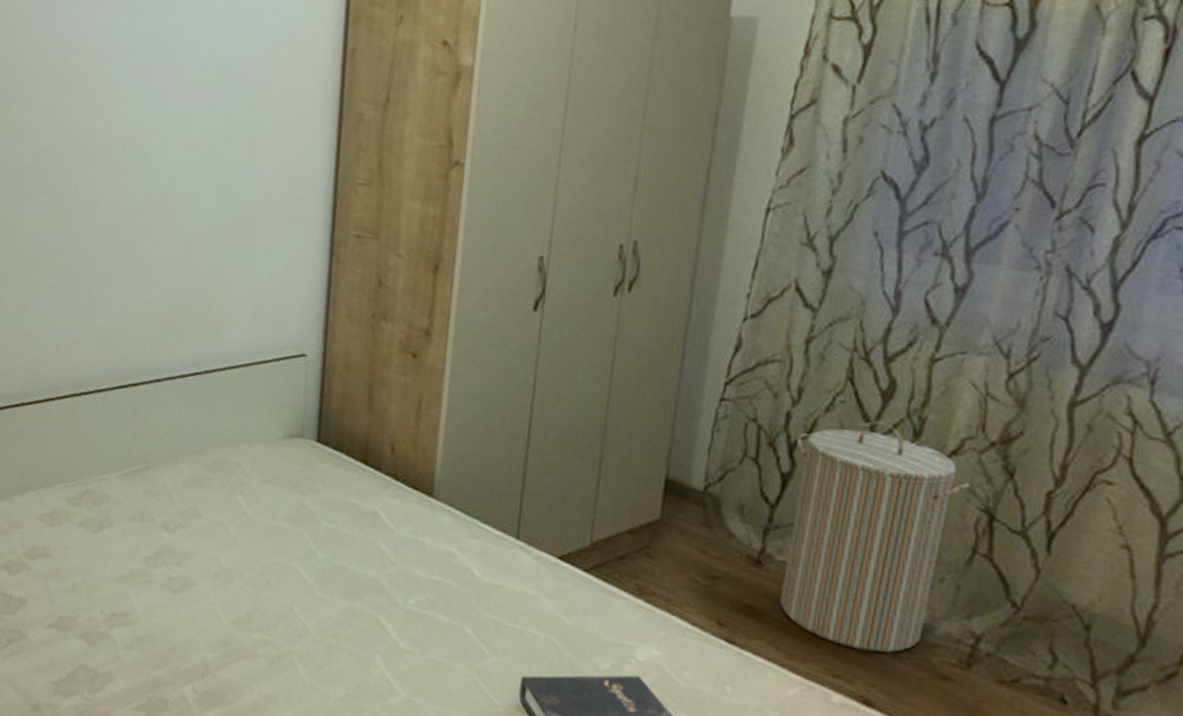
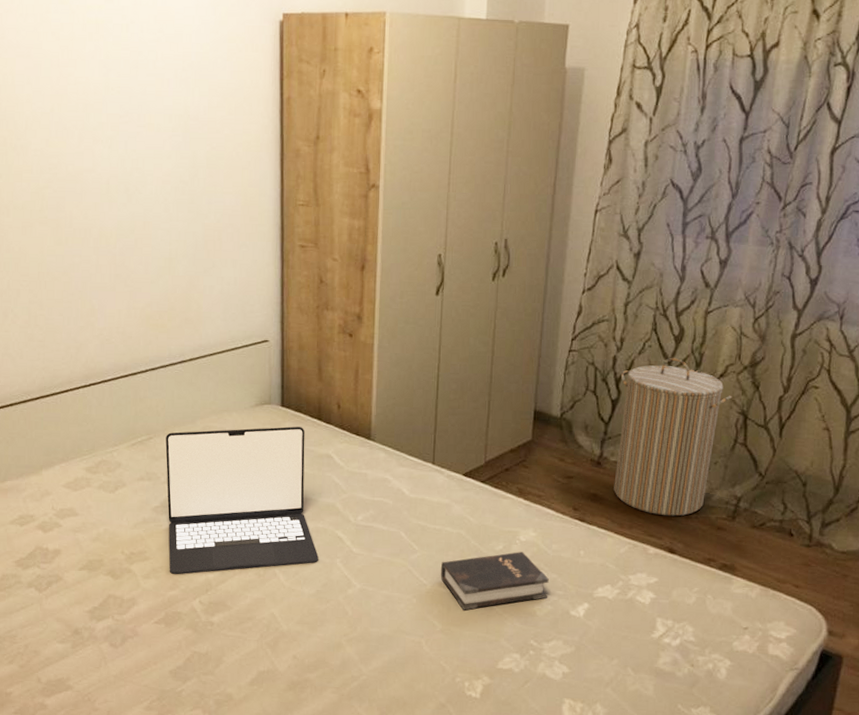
laptop: none [157,463,352,657] -> present [165,426,318,575]

